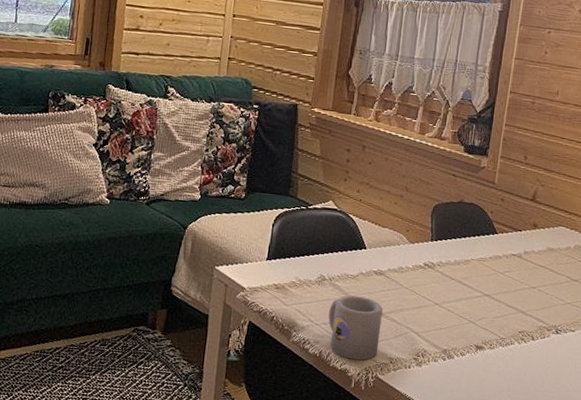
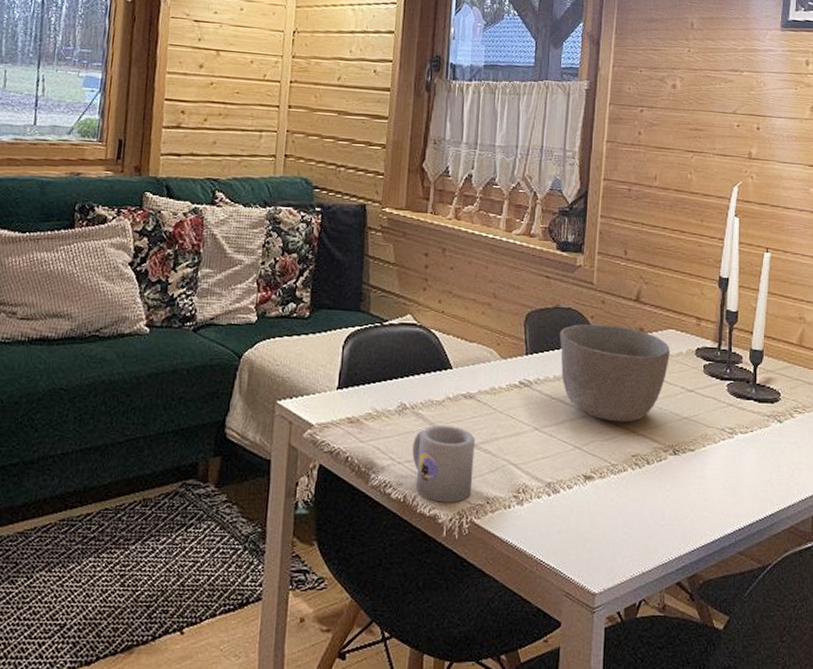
bowl: none [461,217,560,304] -> present [559,323,670,423]

